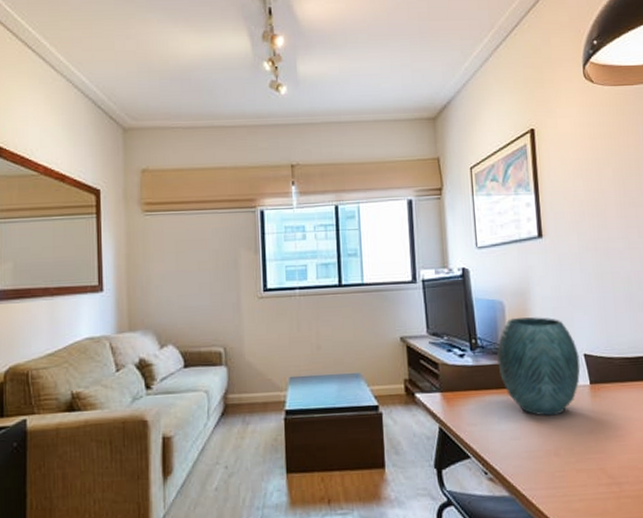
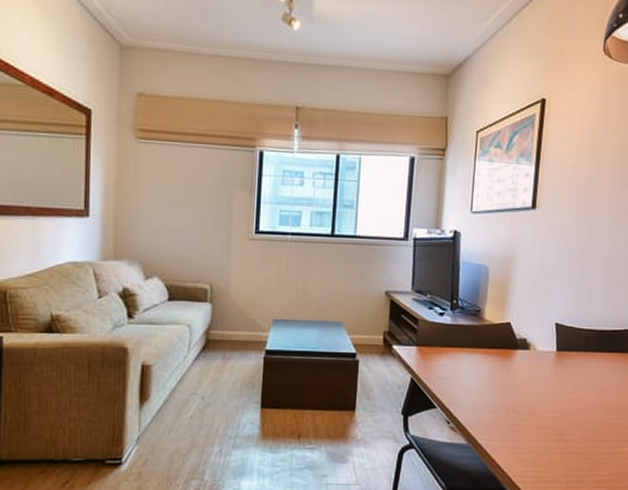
vase: present [496,317,581,416] -> none [474,282,551,376]

